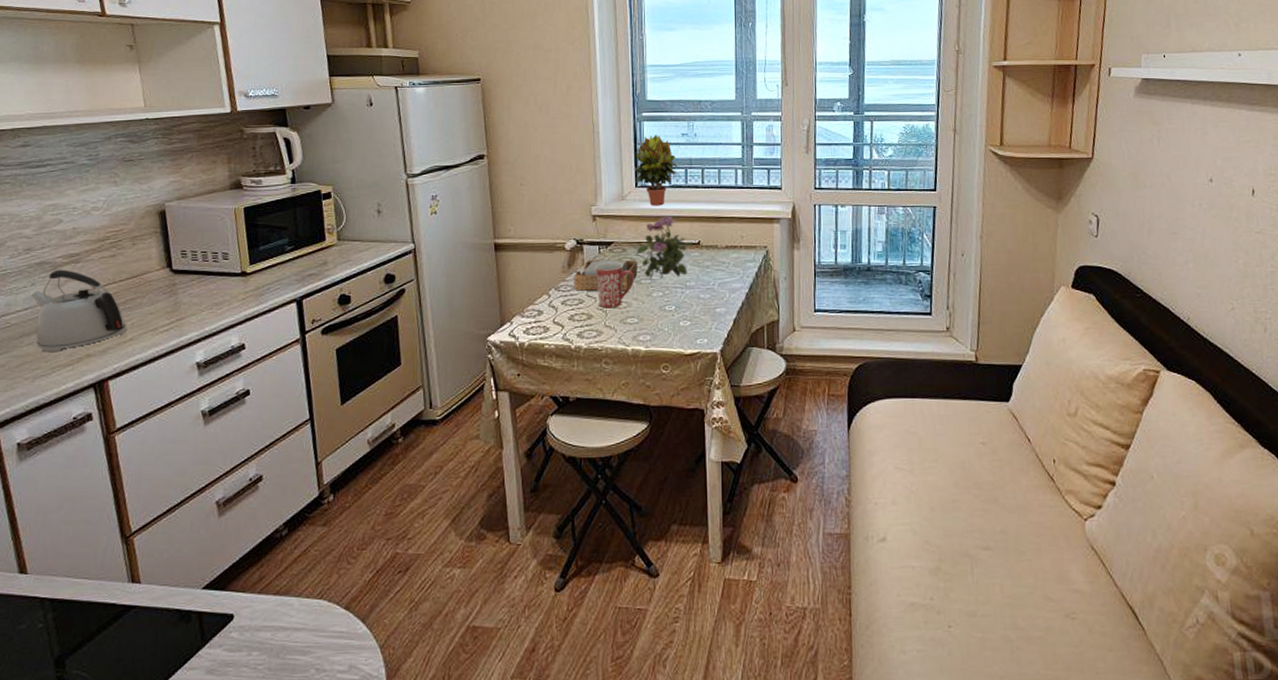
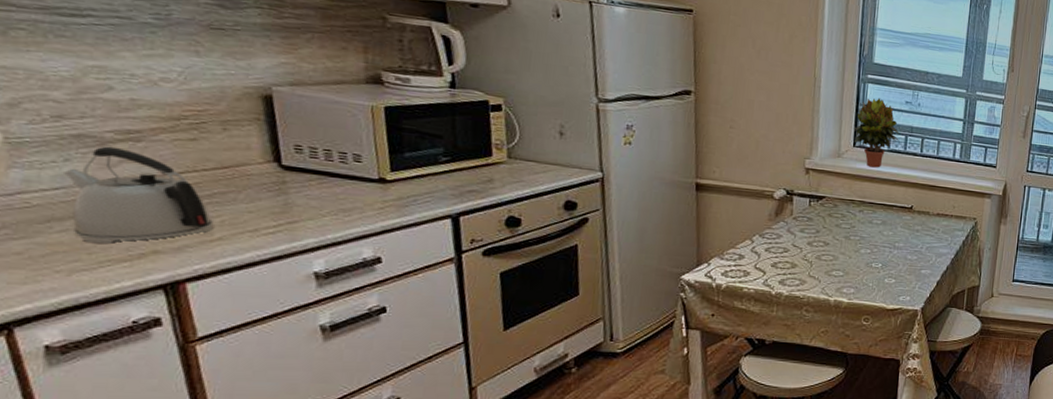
napkin holder: present [574,259,638,291] -> none [779,211,849,245]
mug: present [596,262,634,309] -> none [804,215,843,260]
flower bouquet: present [636,216,694,279] -> none [848,178,906,237]

